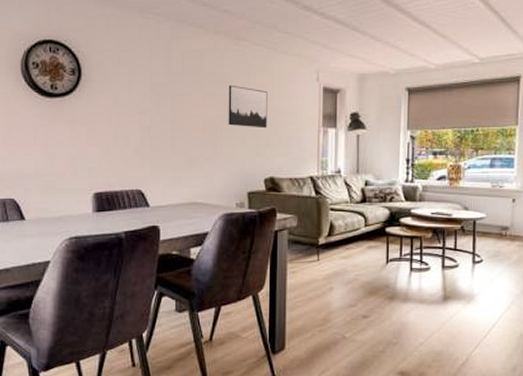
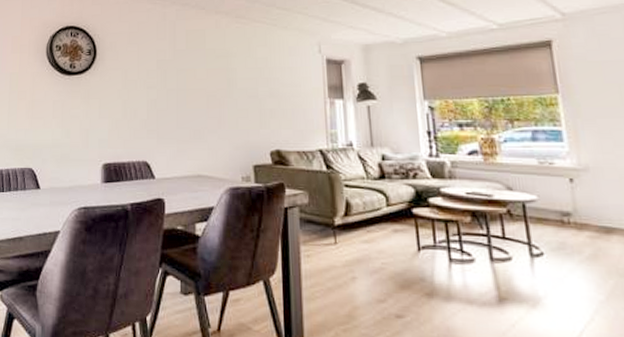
wall art: present [228,84,268,129] -> none [230,59,271,101]

